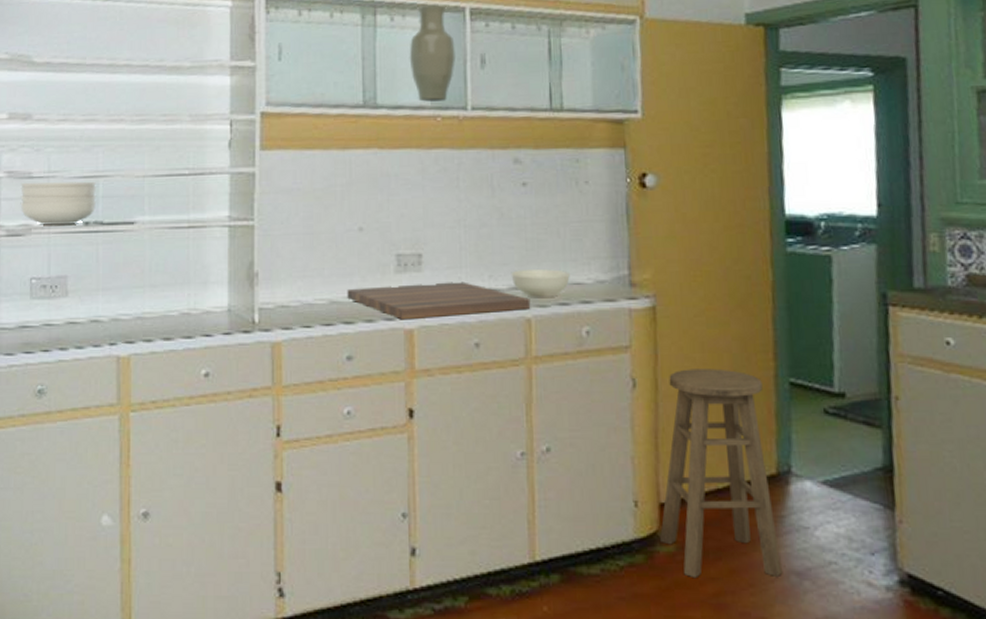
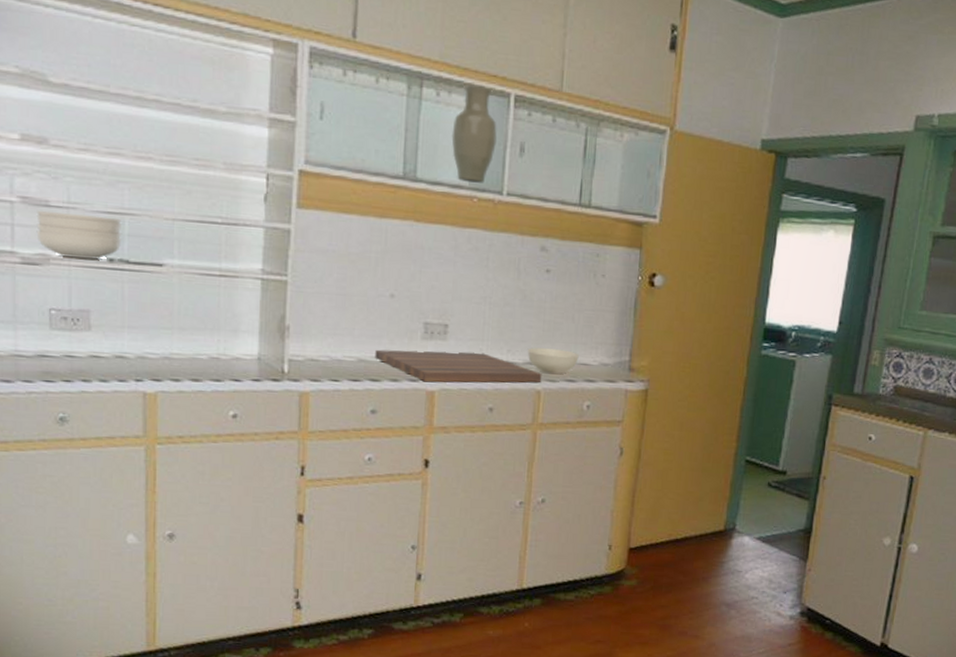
bar stool: present [660,368,783,579] -> none [626,443,725,606]

